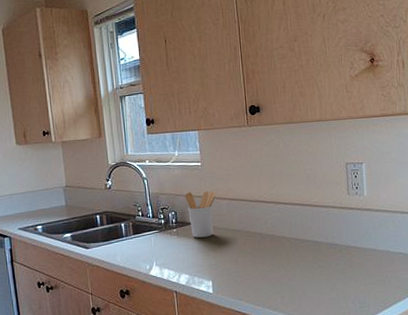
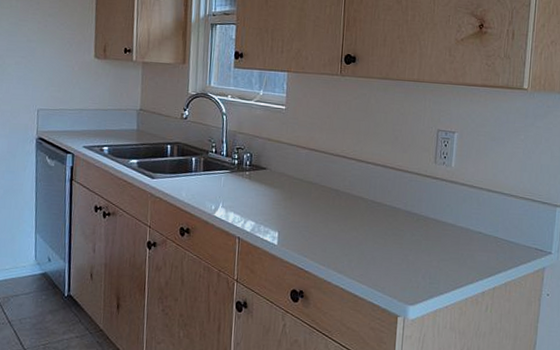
utensil holder: present [185,191,216,238] -> none [263,135,297,186]

